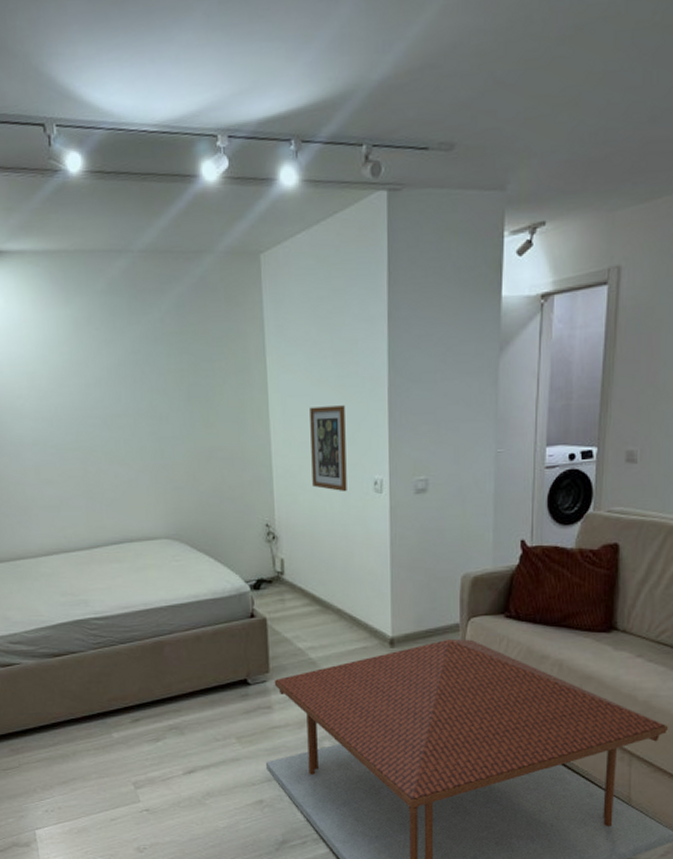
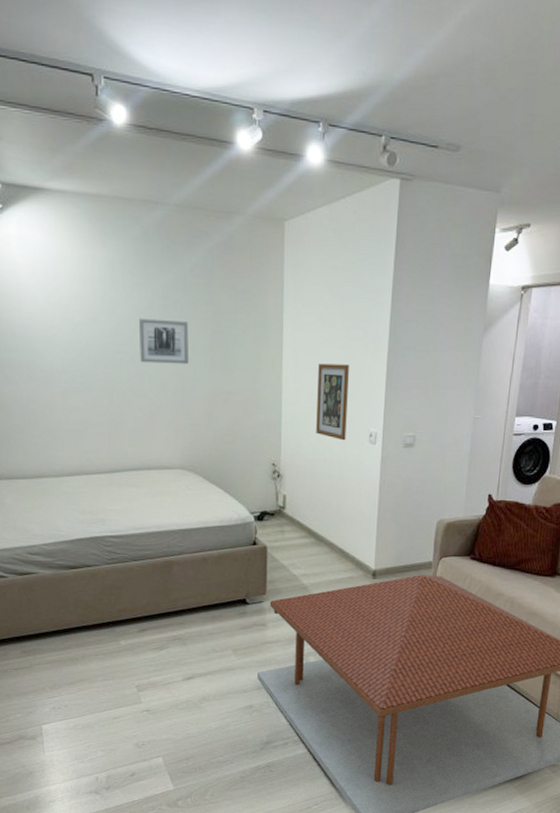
wall art: none [109,376,166,426] -> present [138,318,189,365]

